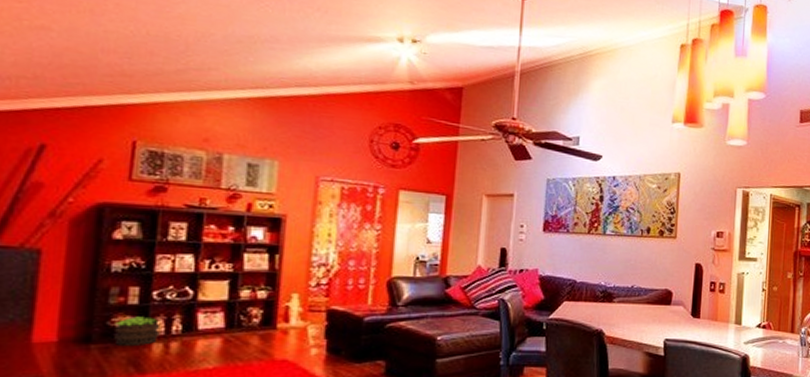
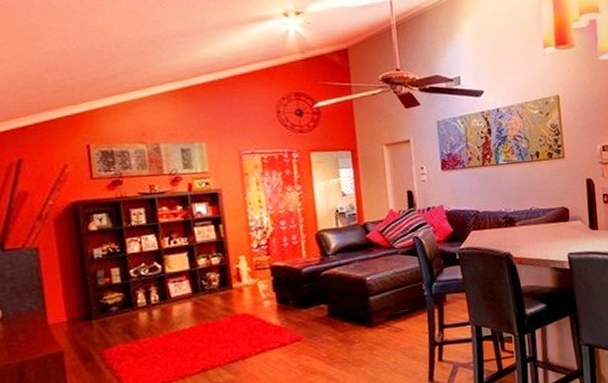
potted plant: present [114,316,161,347] -> none [107,291,143,319]

